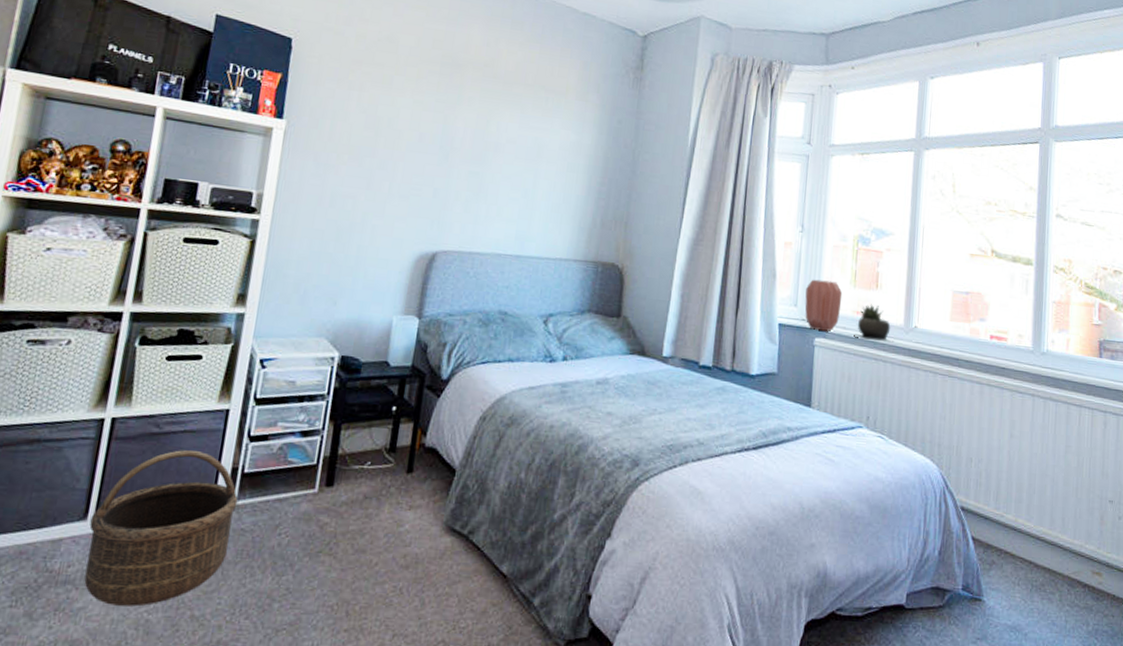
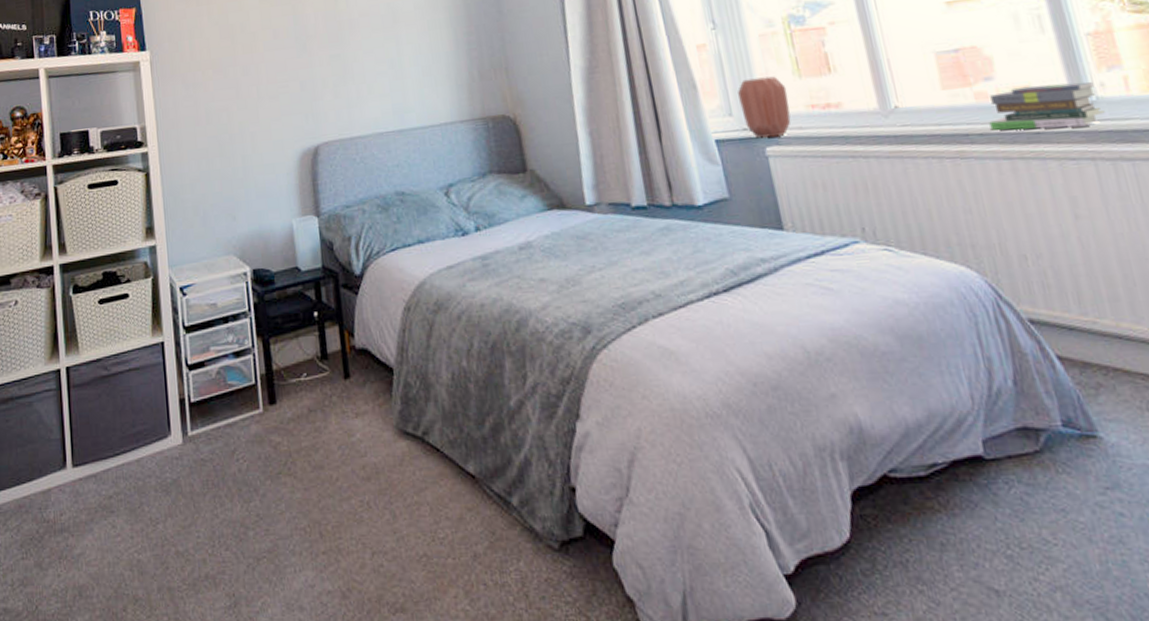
basket: present [84,450,238,607] -> none [69,387,194,549]
succulent plant: present [854,304,895,342] -> none [815,92,872,138]
books: none [974,331,1049,370] -> present [989,81,1105,131]

